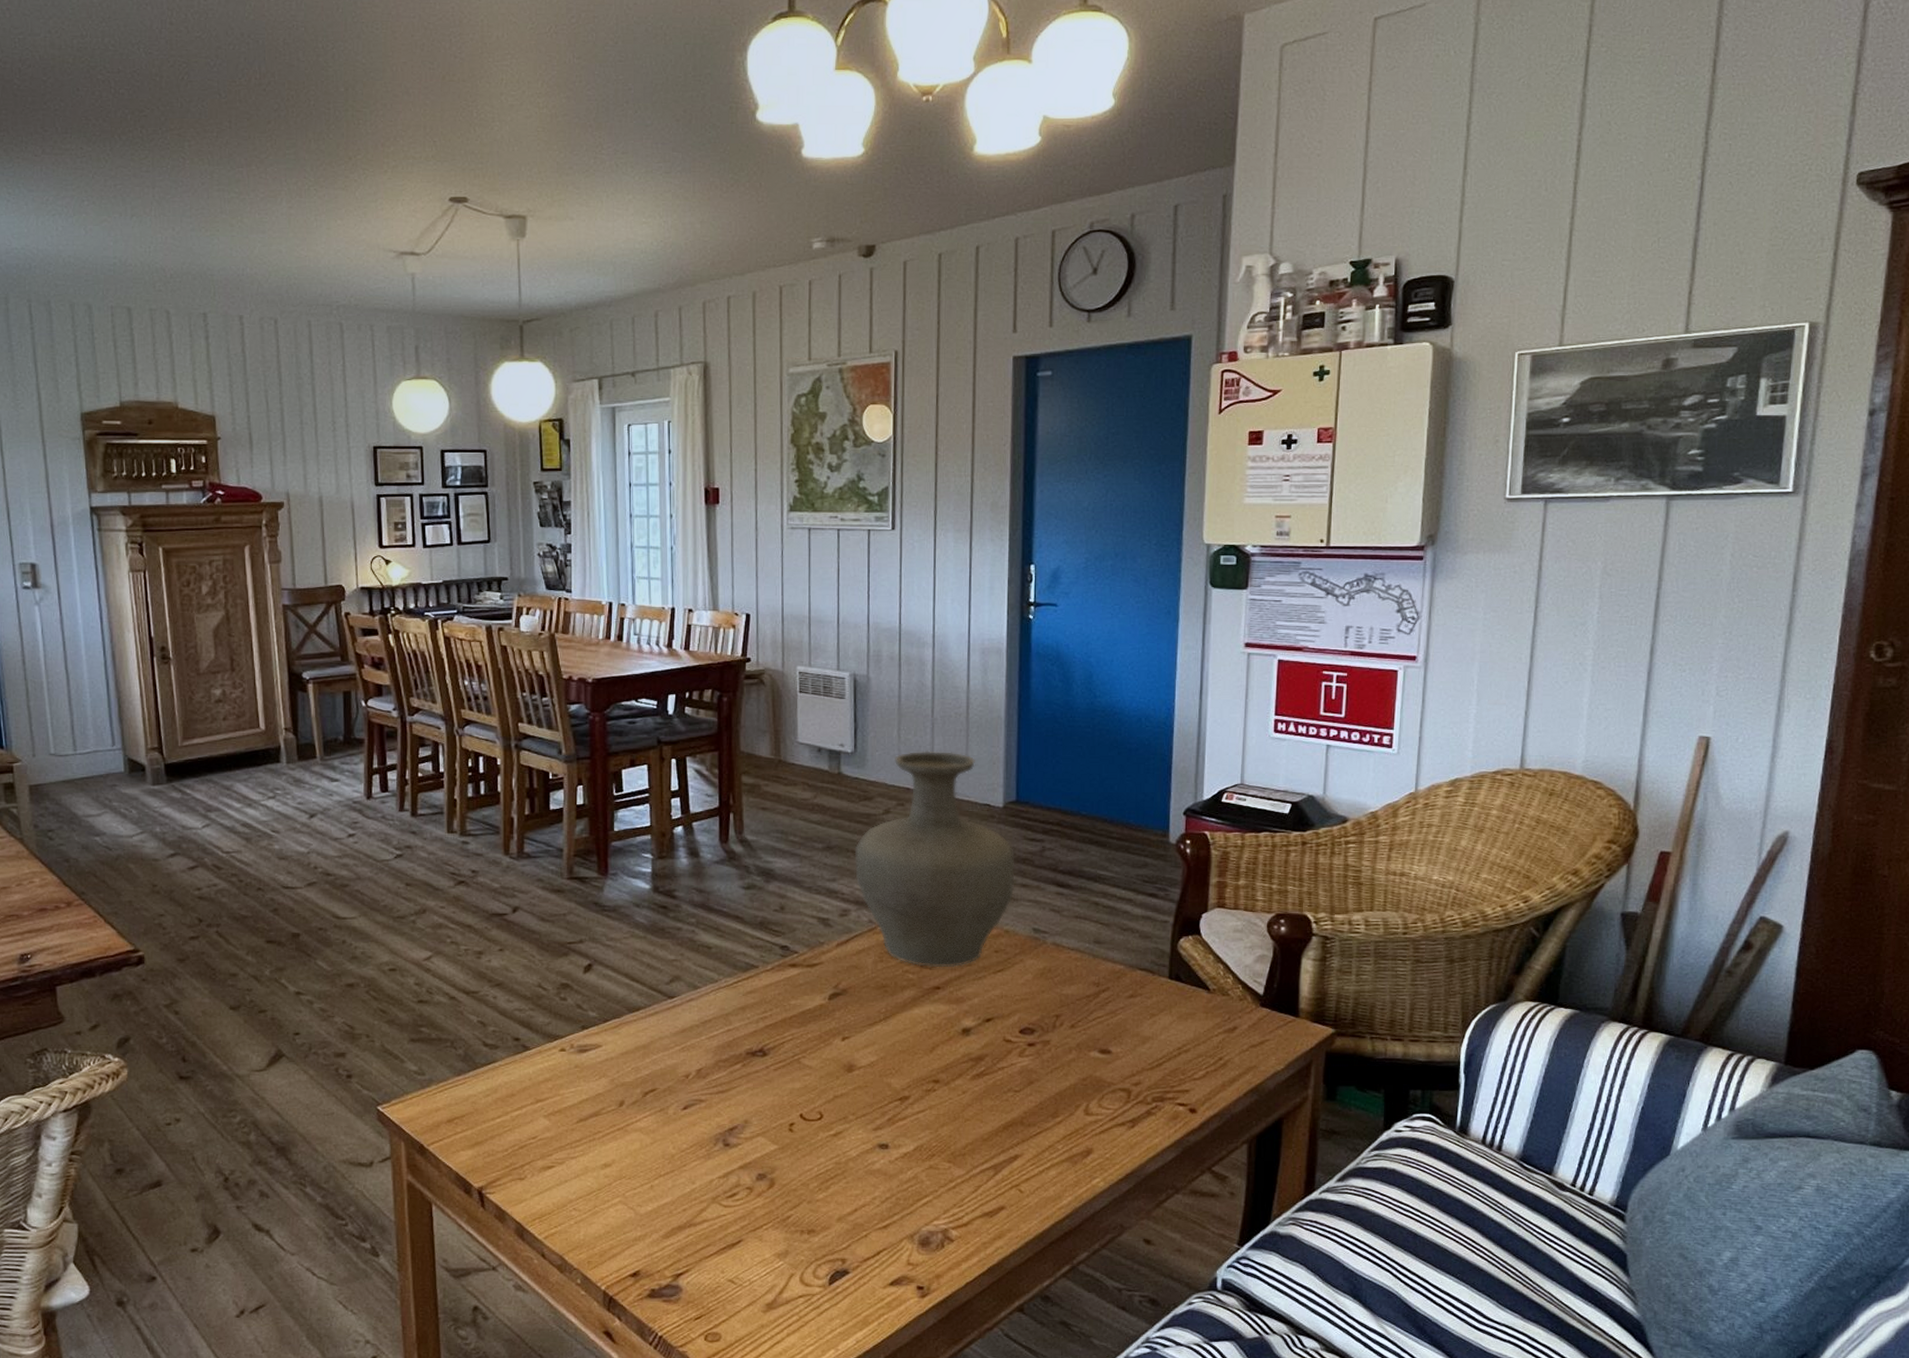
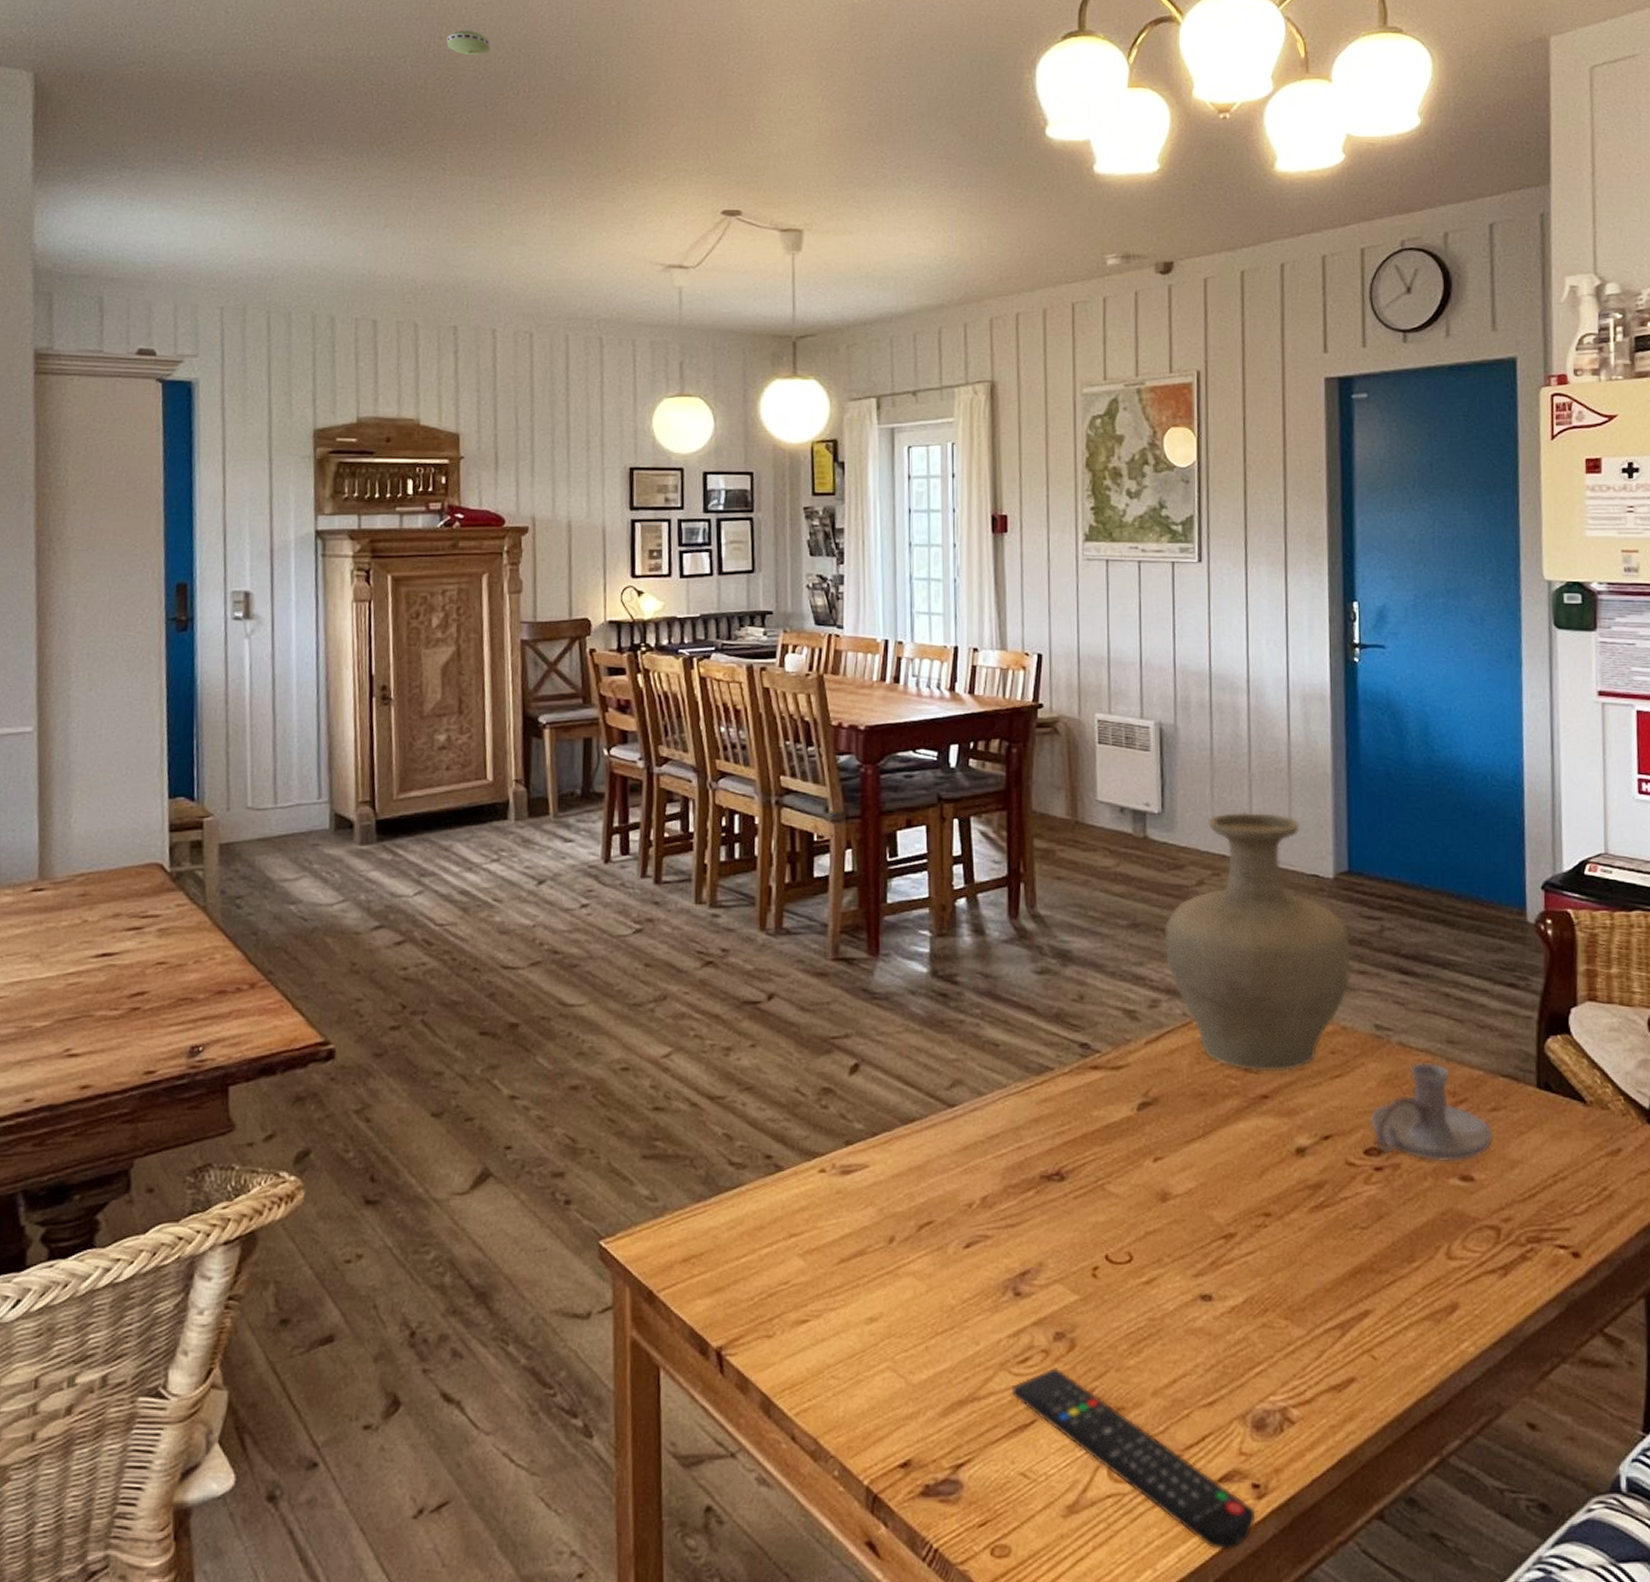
smoke detector: none [177,15,220,42] -> present [446,30,491,56]
remote control: none [721,1200,920,1336] -> present [1011,1366,1256,1551]
candle holder: none [1026,958,1130,1038] -> present [1370,1061,1494,1161]

